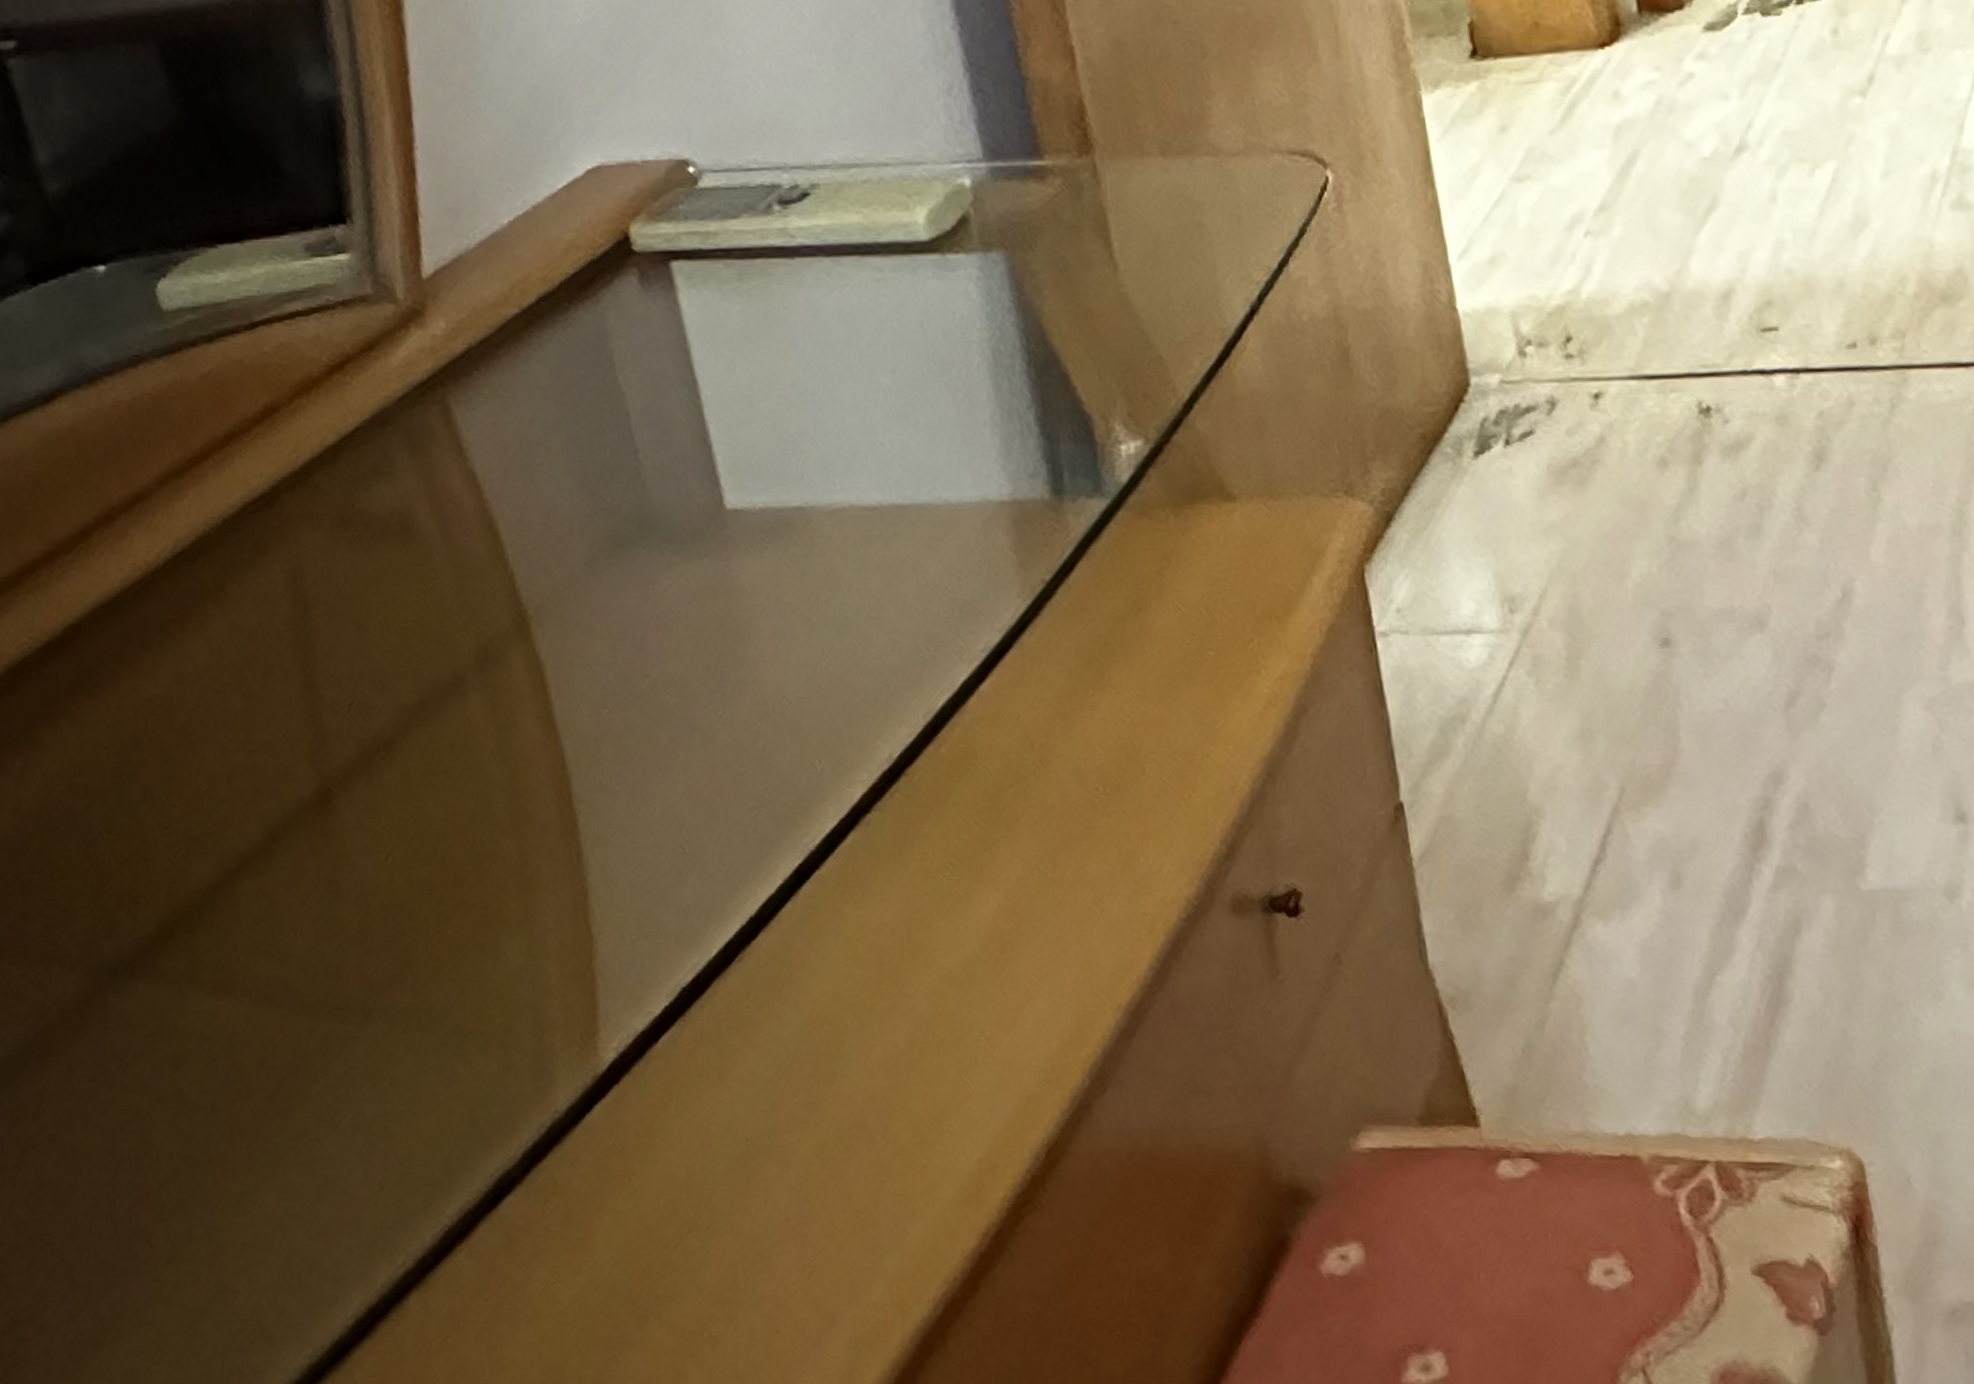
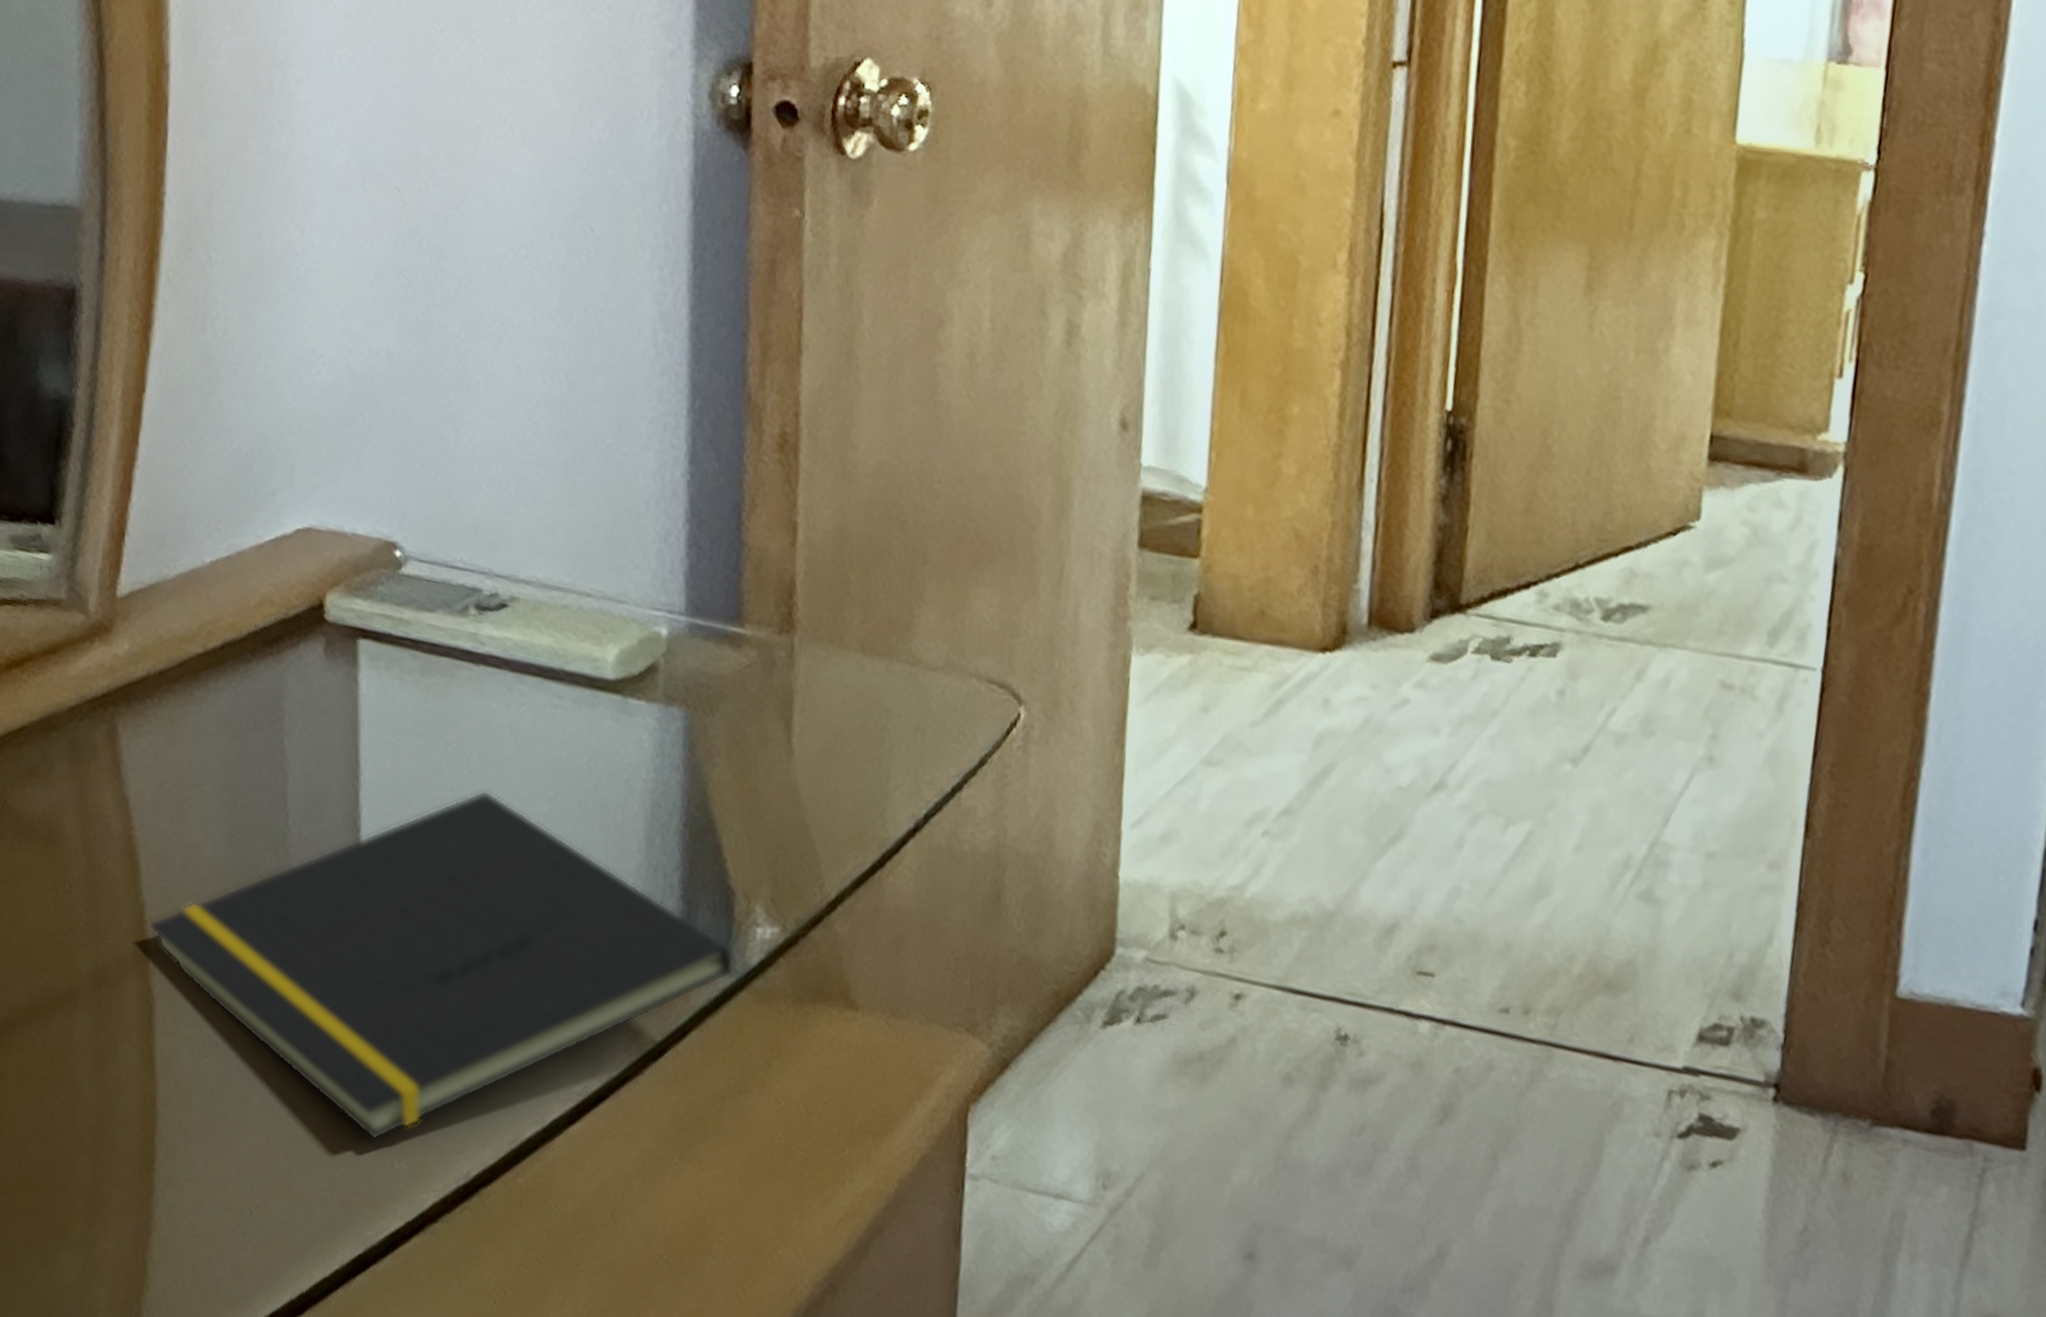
notepad: none [522,377,1107,747] -> present [150,789,734,1141]

